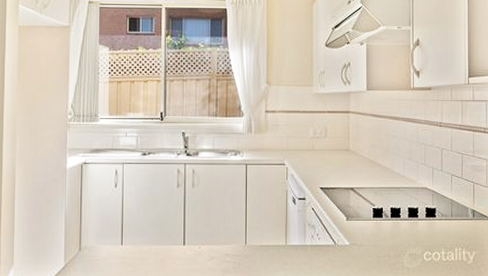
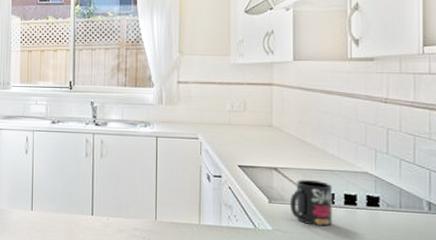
mug: none [365,196,399,238] -> present [290,179,332,227]

